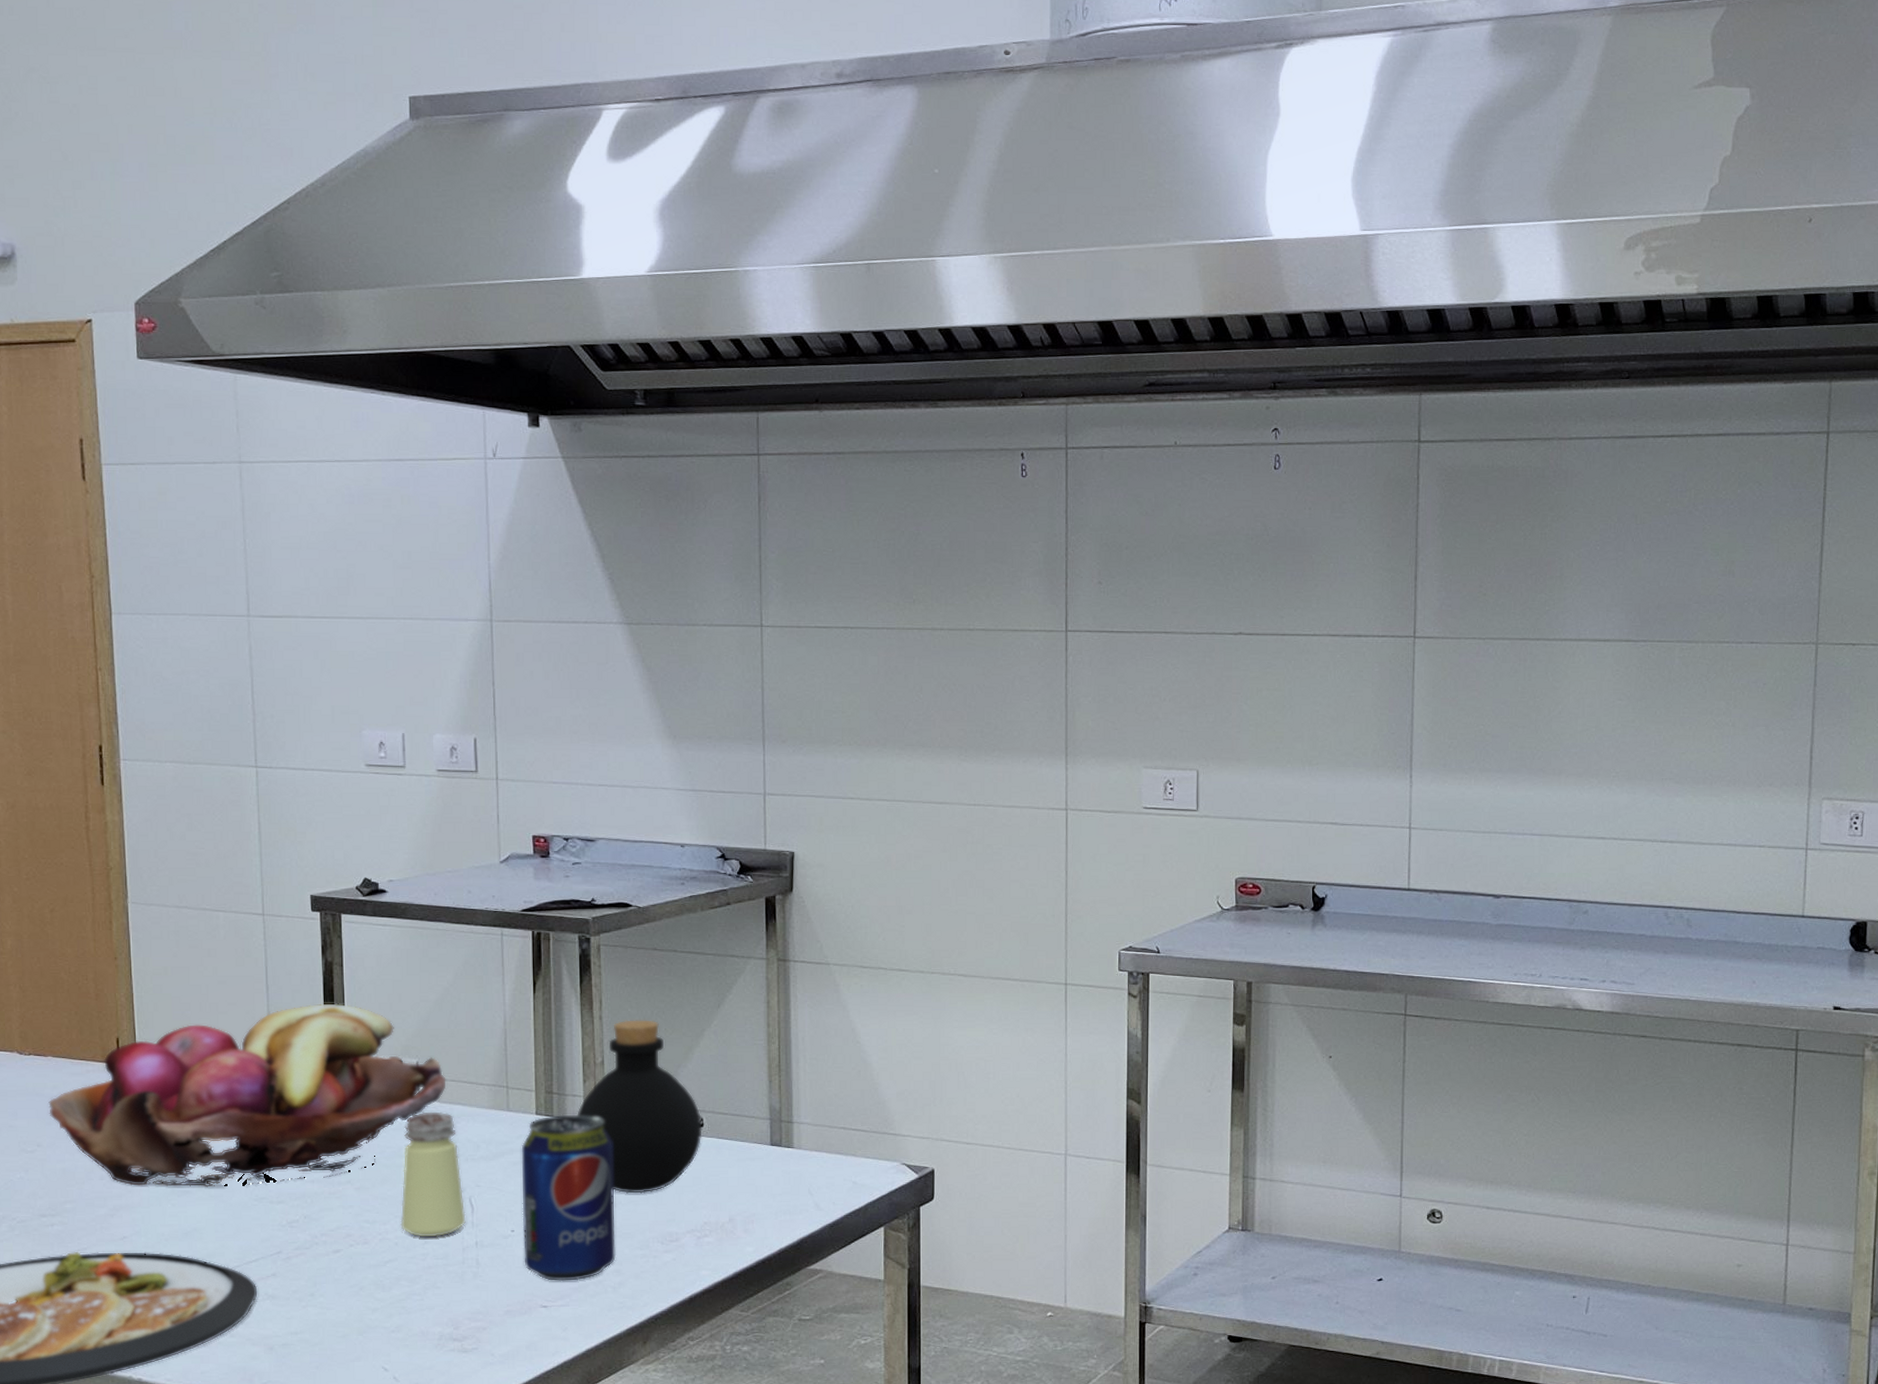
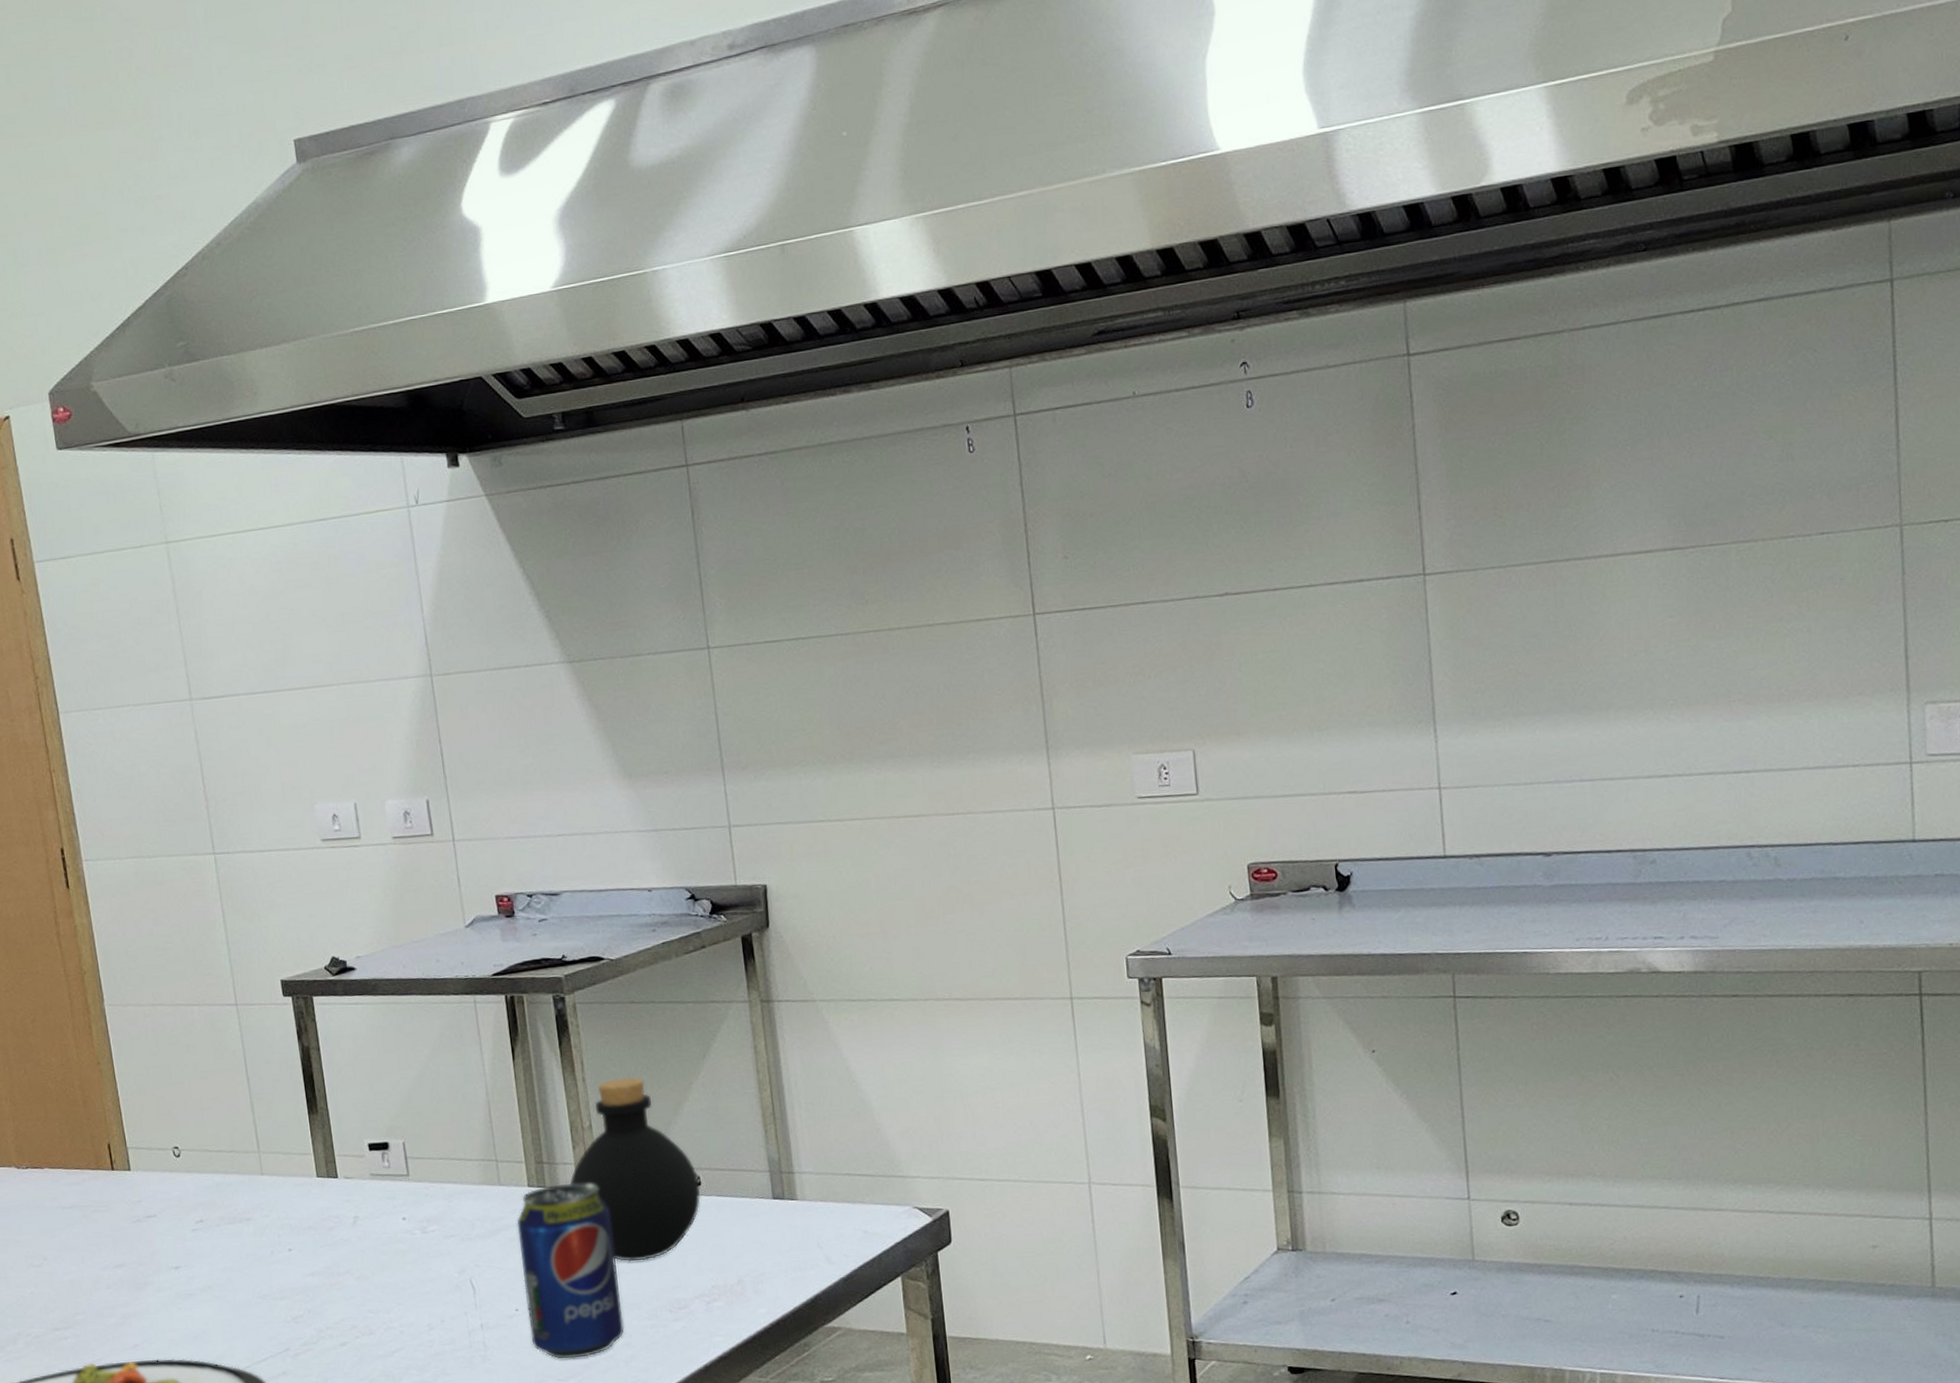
fruit basket: present [48,1003,447,1187] -> none [50,1089,436,1293]
saltshaker: present [400,1111,466,1238] -> none [397,1192,469,1324]

